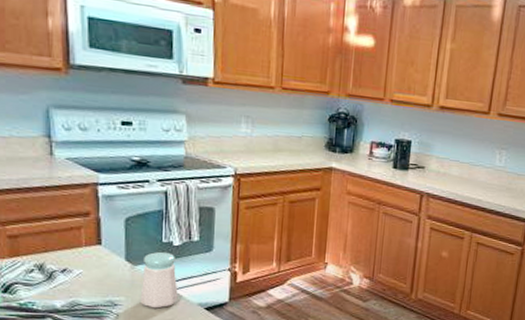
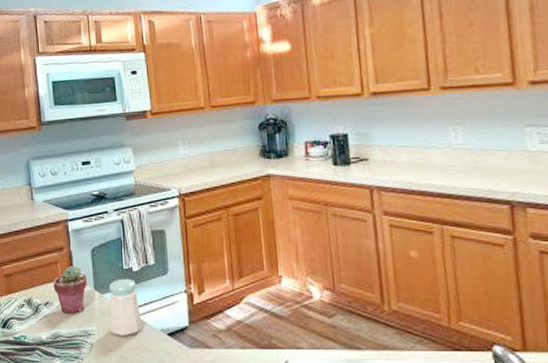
potted succulent: none [74,233,117,283] -> present [53,266,87,314]

